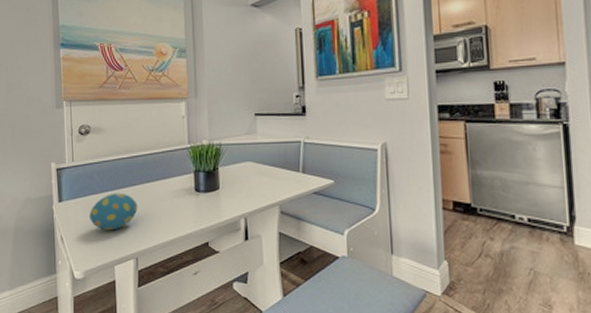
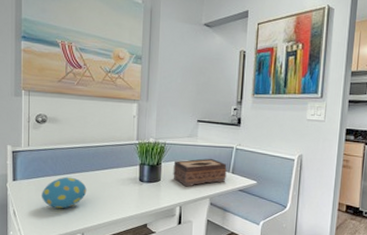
tissue box: none [232,156,296,194] -> present [173,158,227,187]

